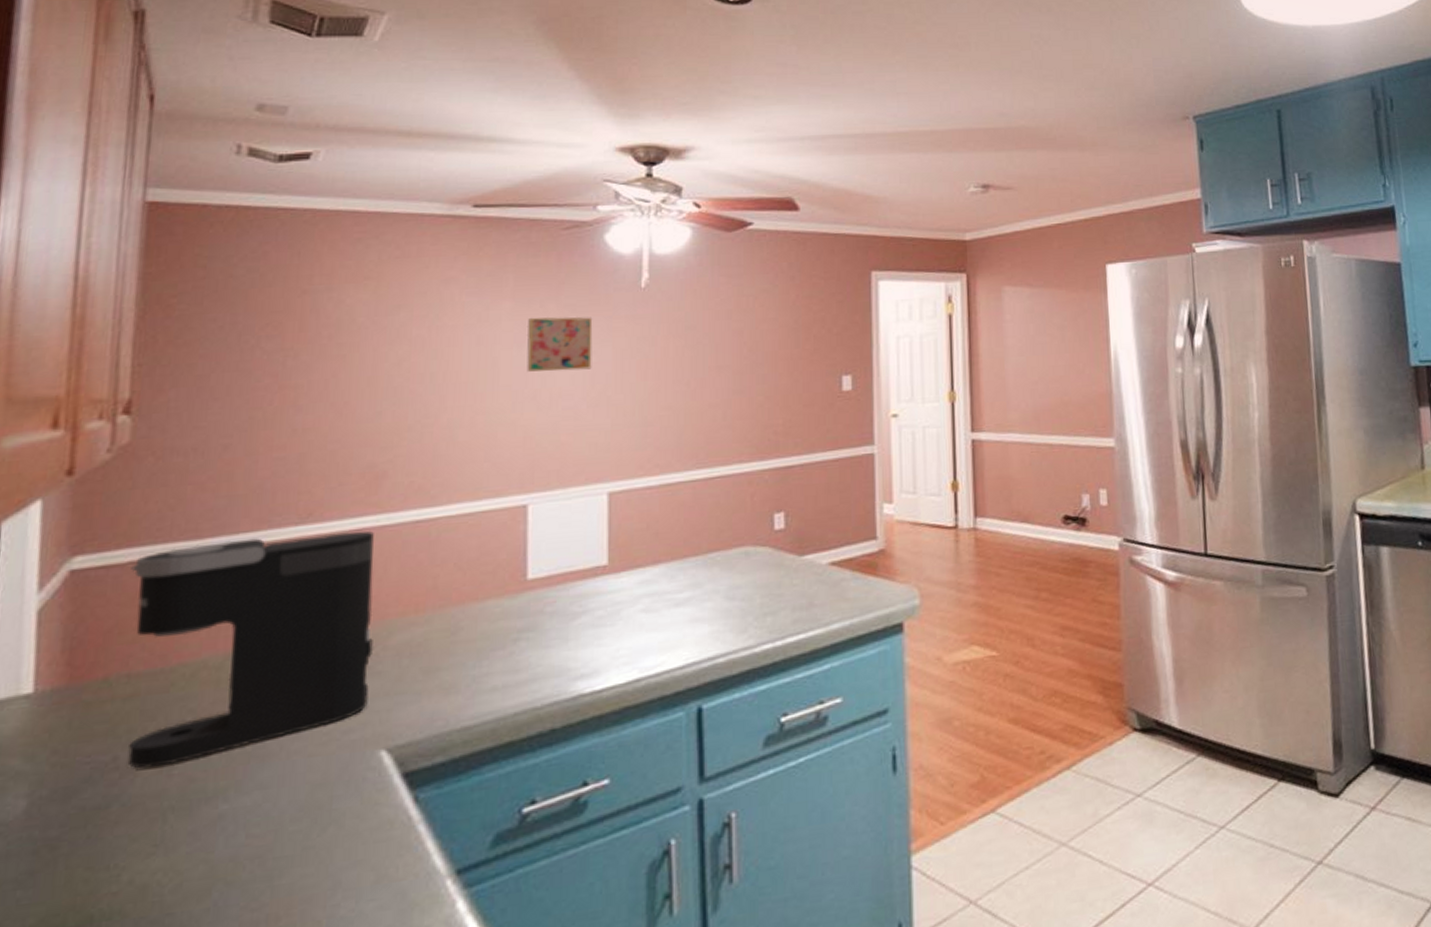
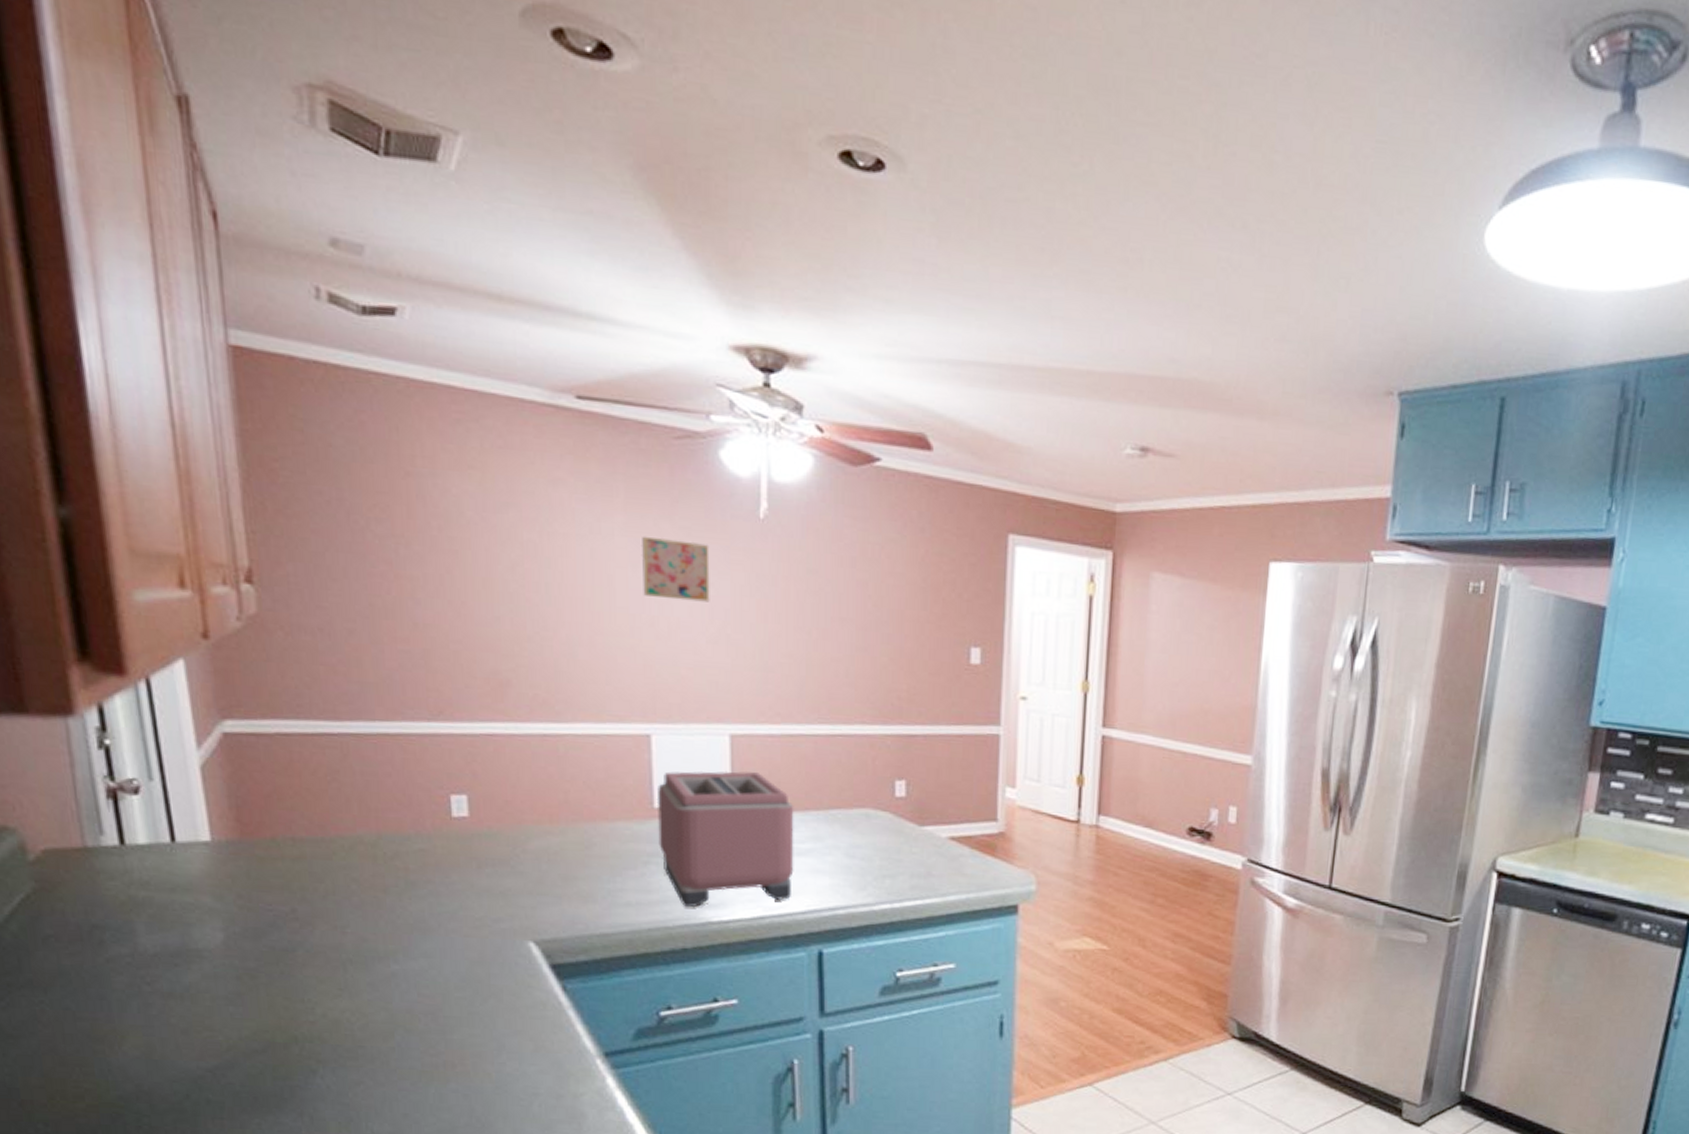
coffee maker: present [127,530,374,769] -> none [279,726,515,924]
toaster: none [530,527,672,683] -> present [656,771,794,908]

